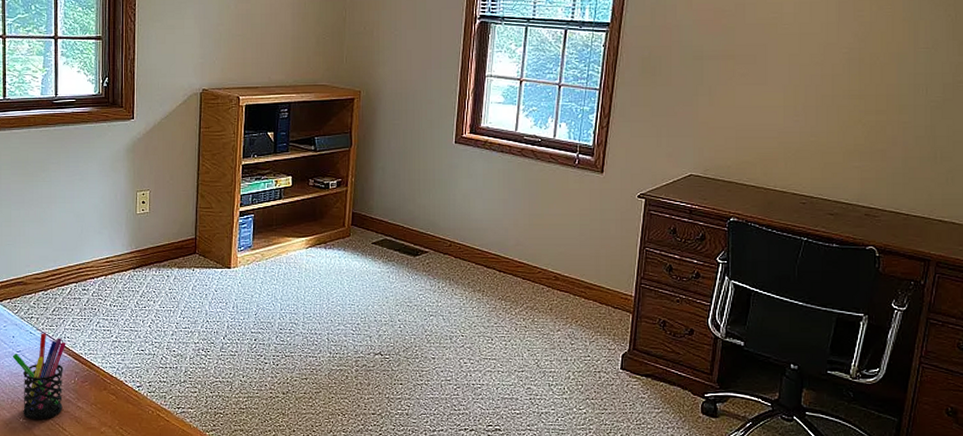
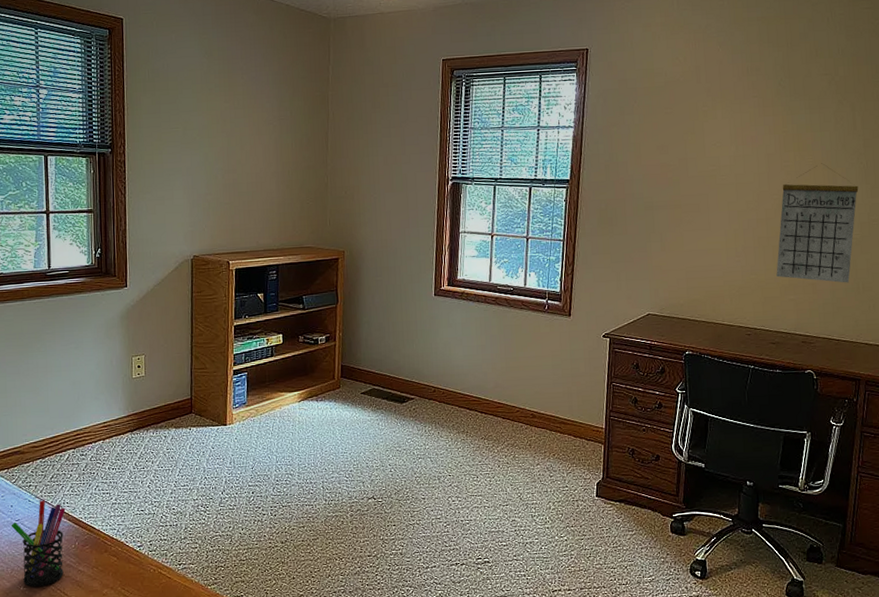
calendar: none [840,14,944,151] -> present [776,163,859,283]

